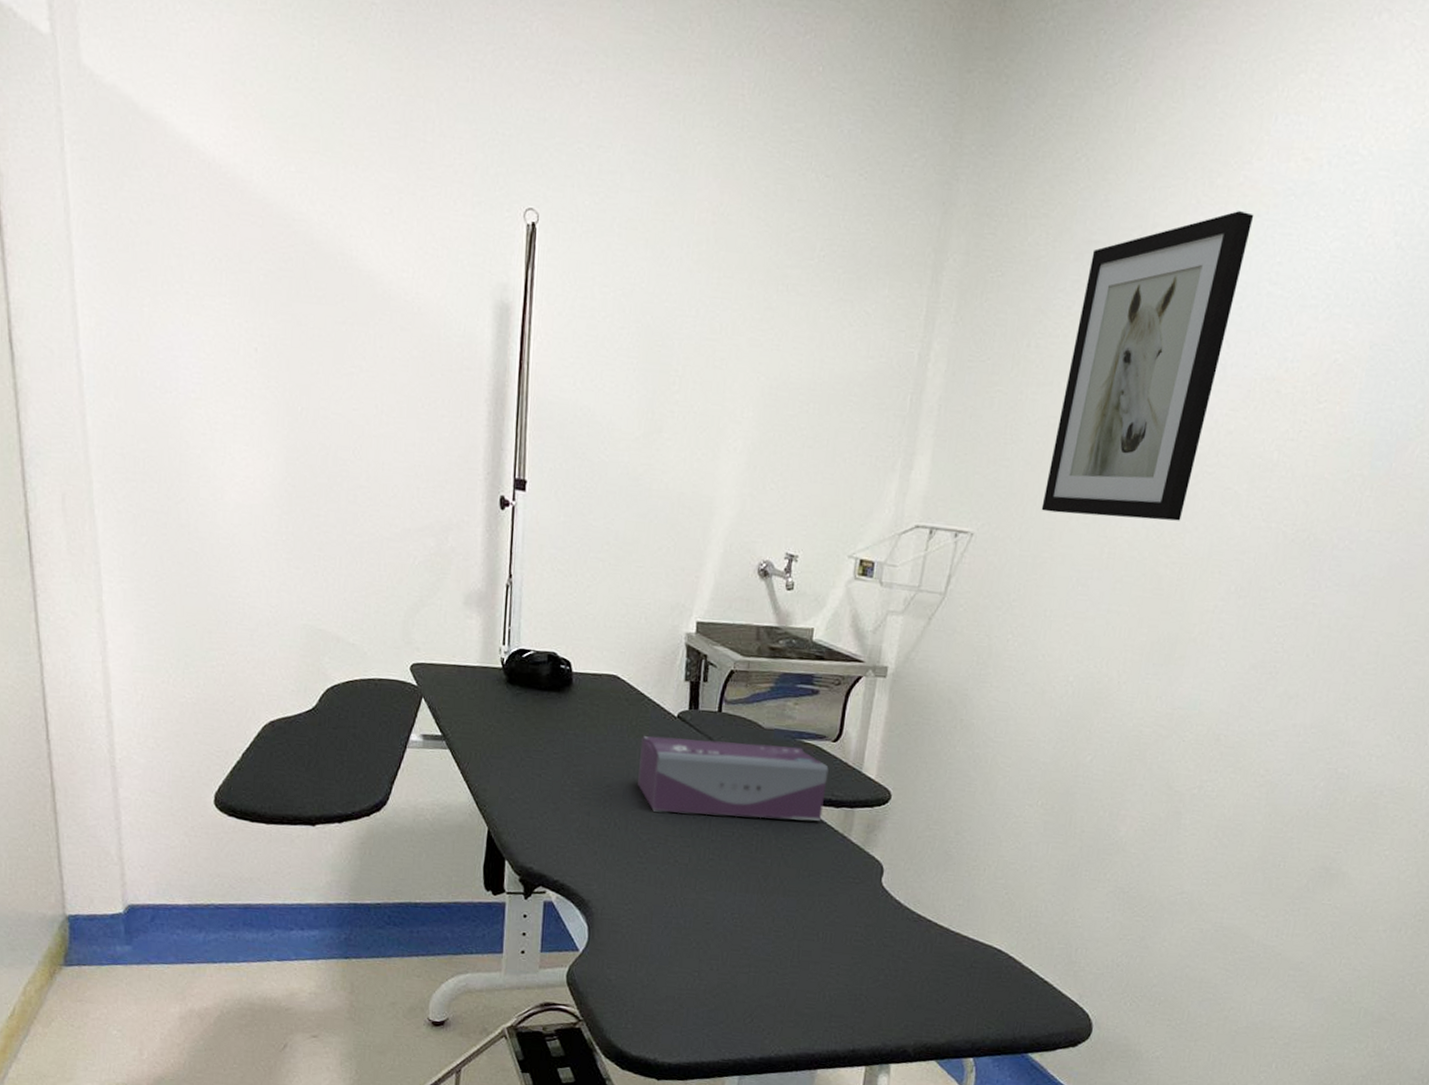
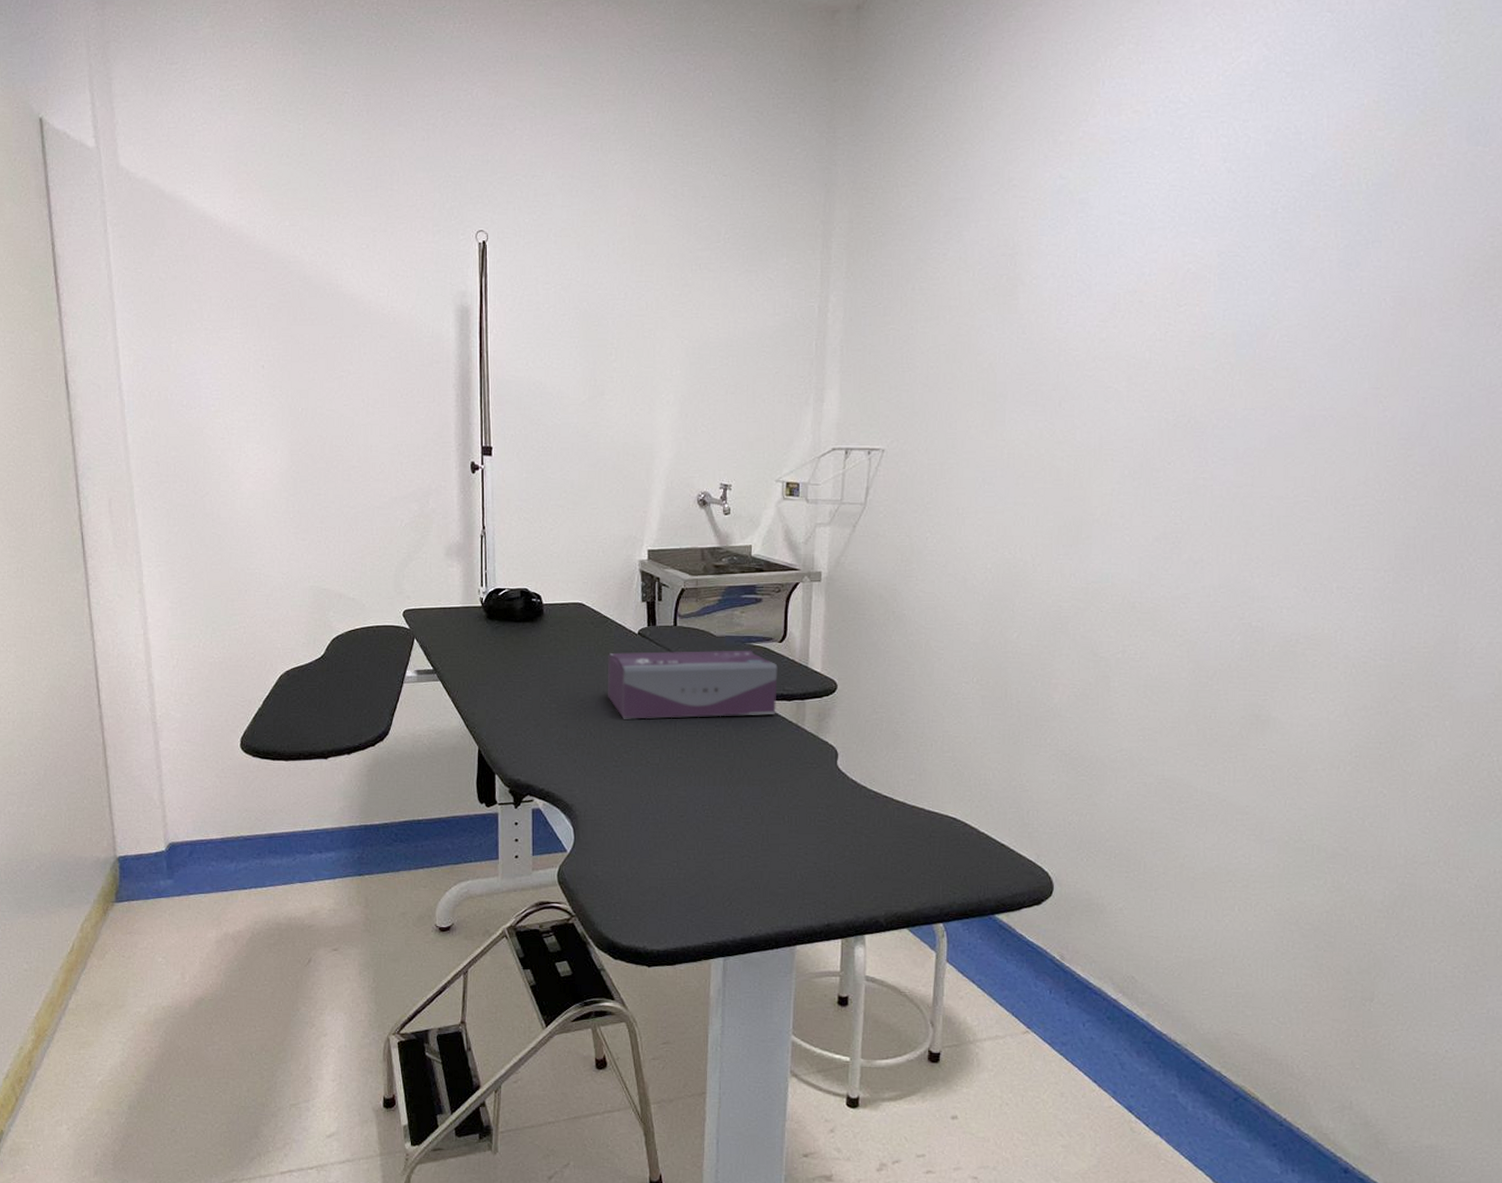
wall art: present [1041,211,1254,521] -> none [942,160,1097,424]

